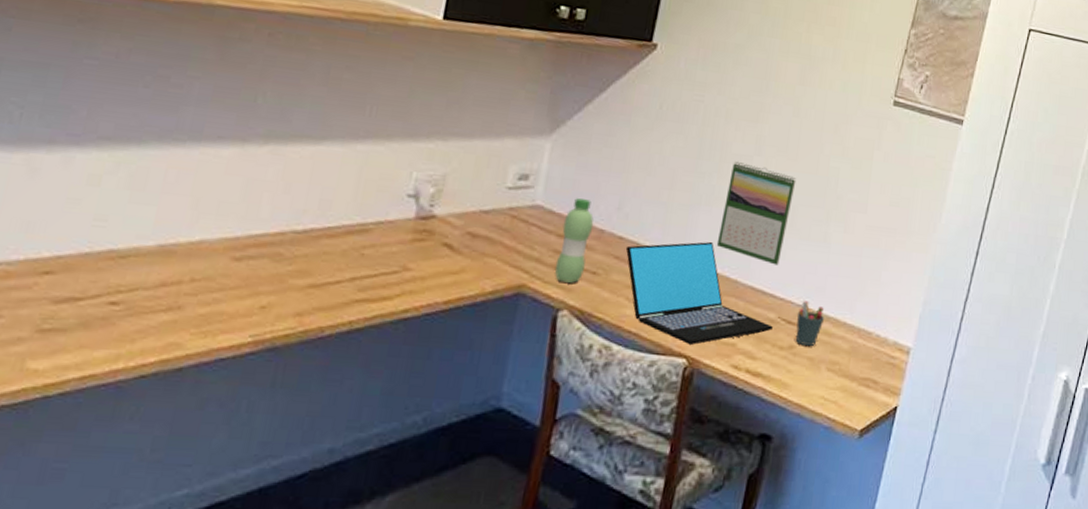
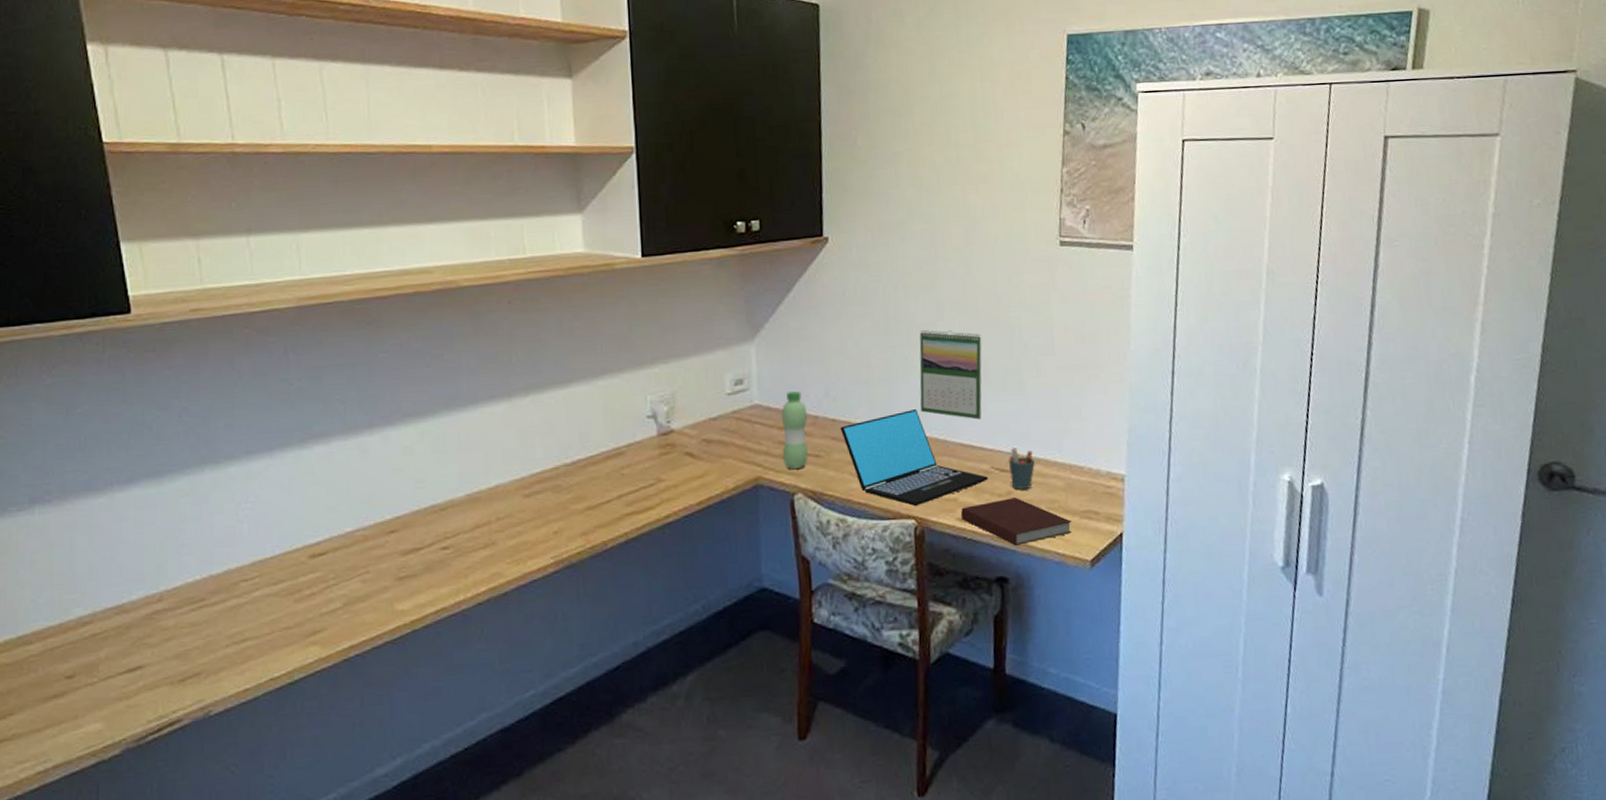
notebook: none [736,352,849,404] -> present [961,498,1073,546]

